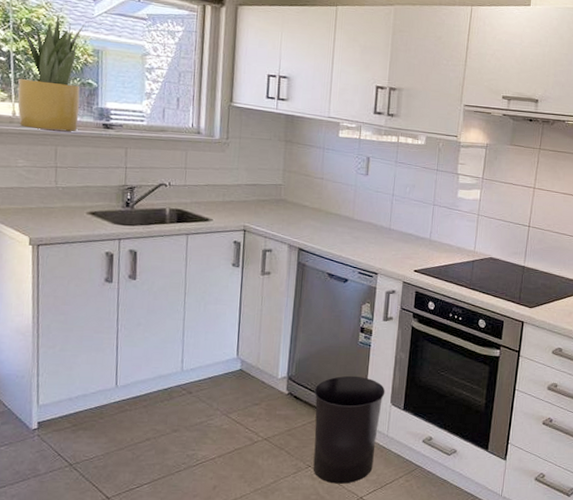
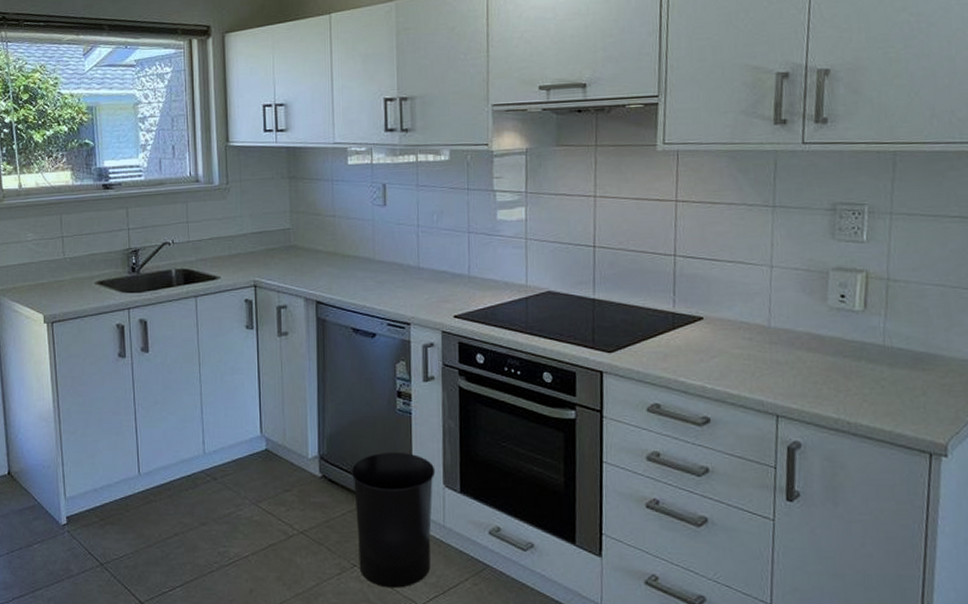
planter: present [17,14,87,131] -> none [21,75,79,199]

